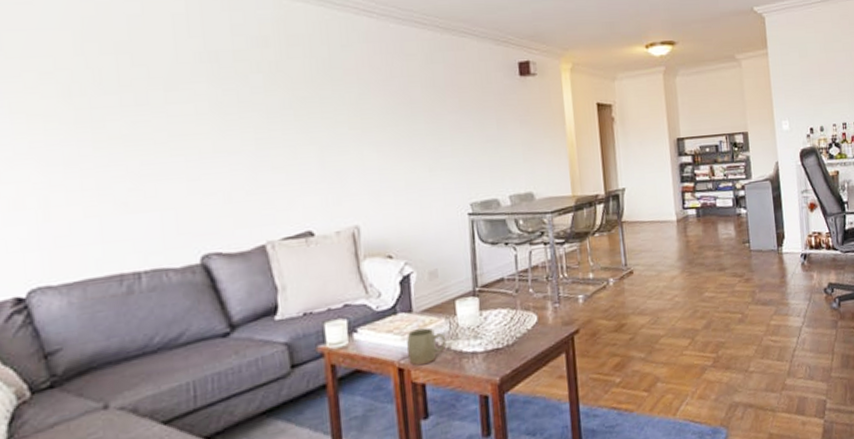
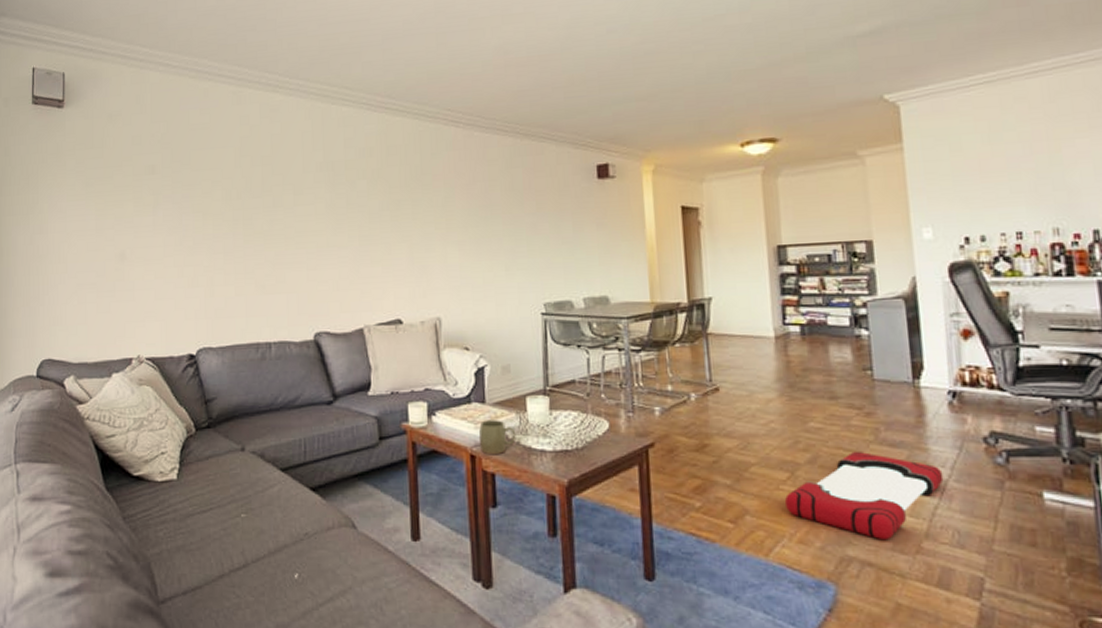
dog bed: none [687,312,799,384] -> present [784,451,944,541]

